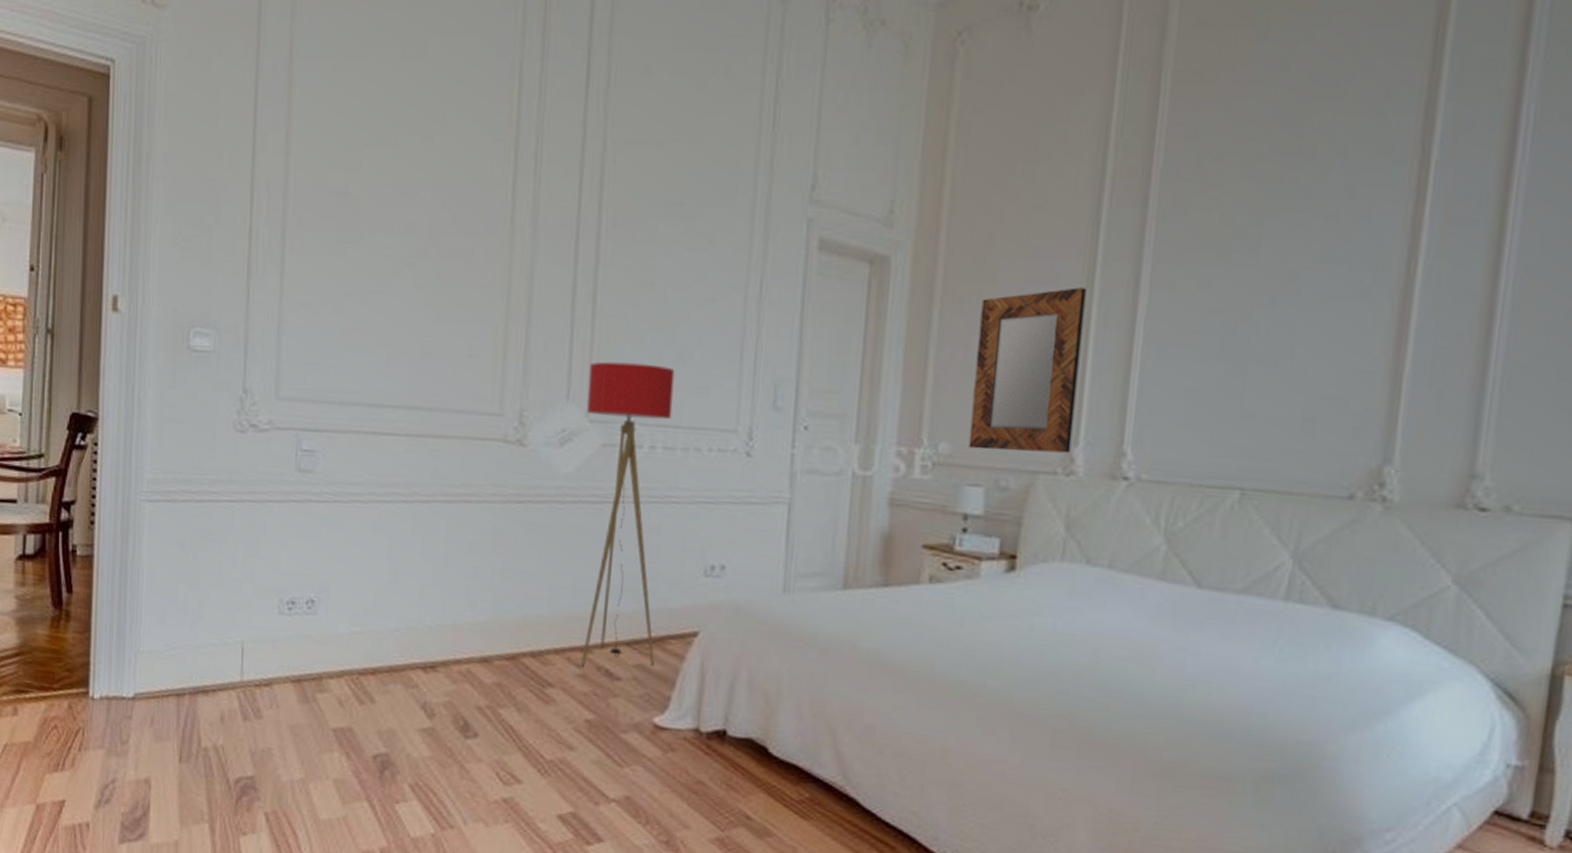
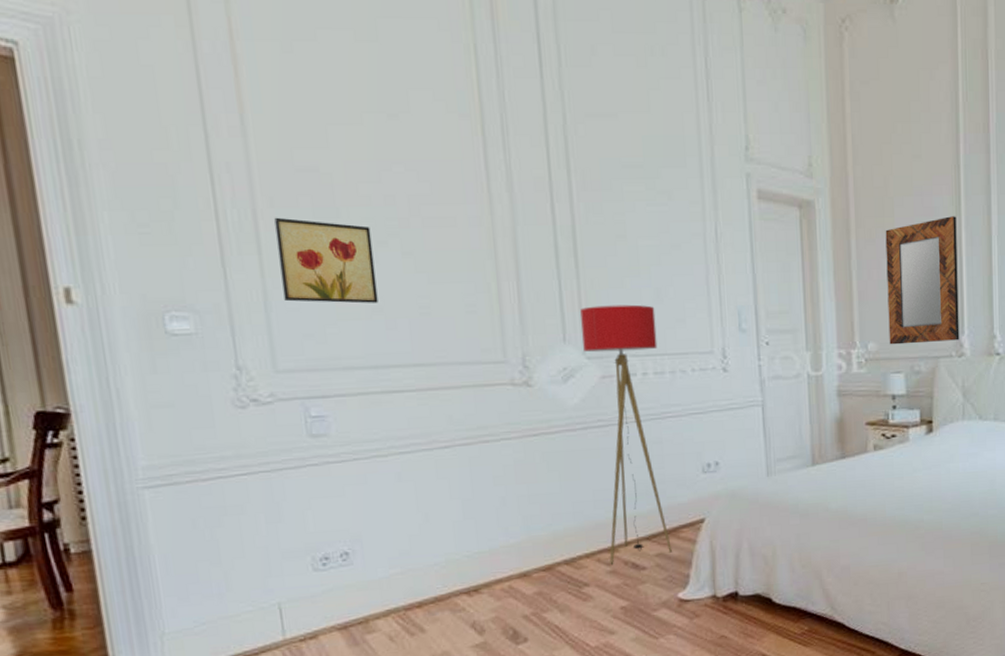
wall art: none [297,239,388,336] -> present [274,217,378,304]

